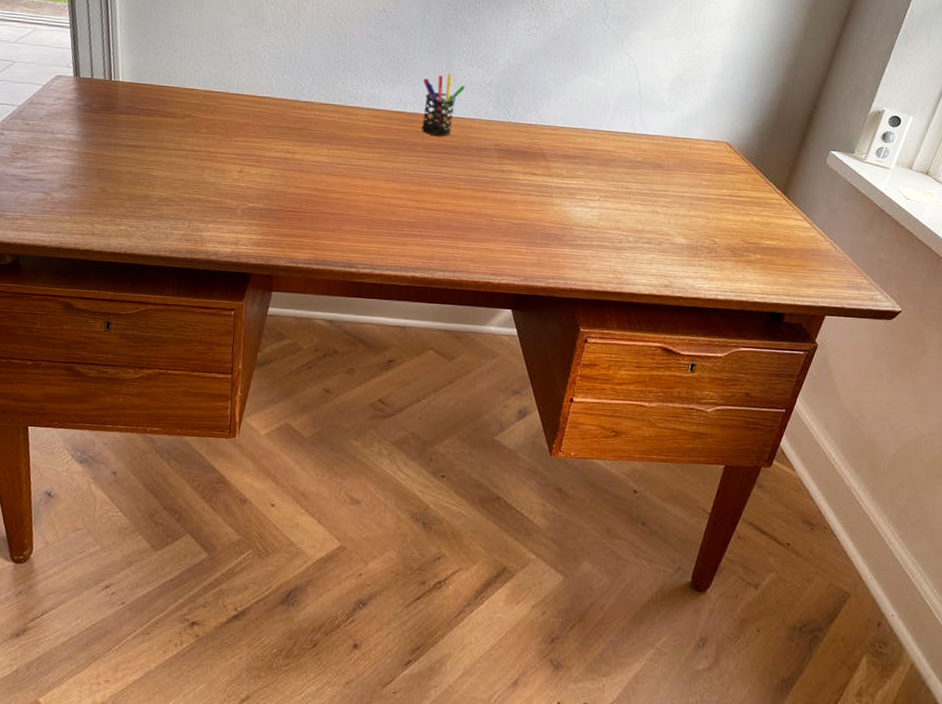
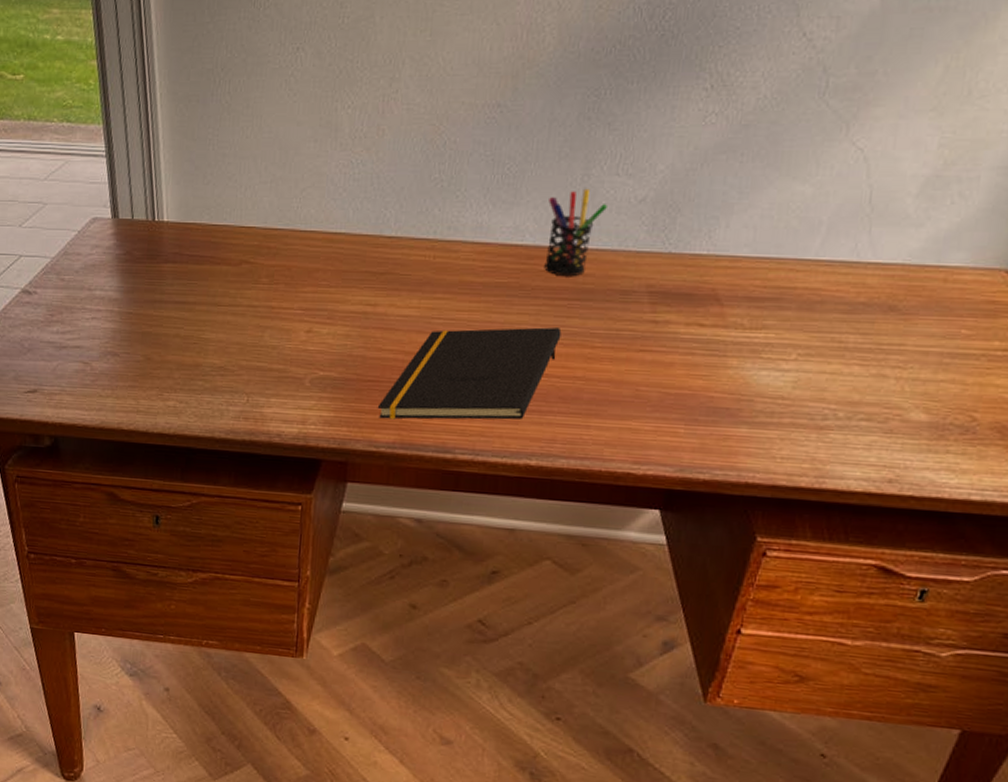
notepad: none [296,173,436,242] -> present [377,327,562,420]

